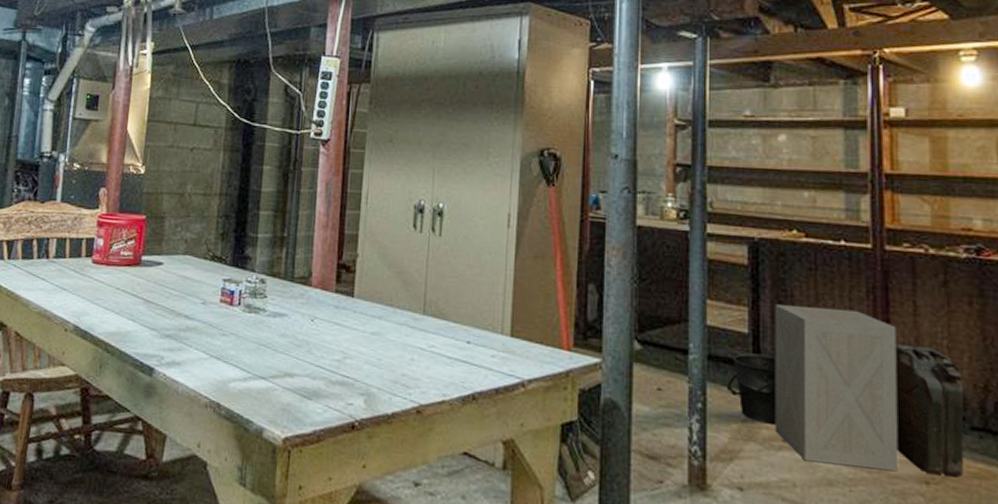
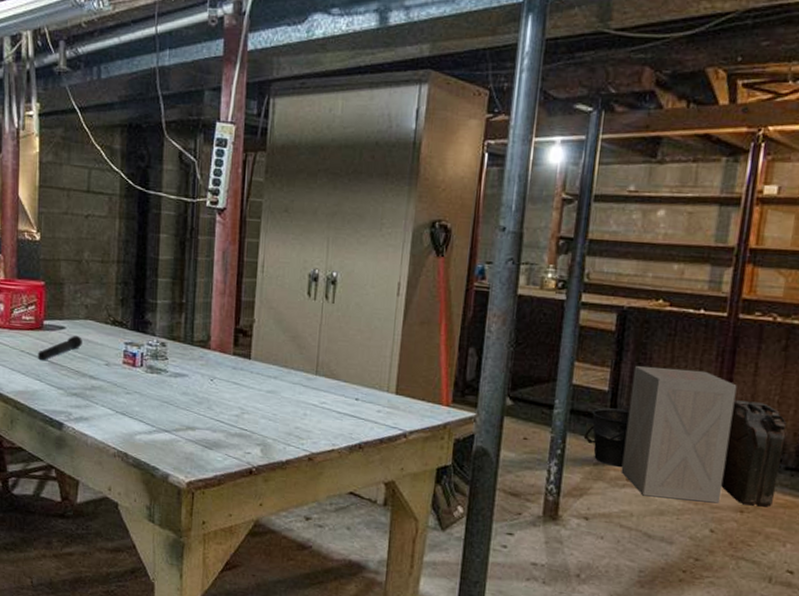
flashlight: none [133,272,180,300] -> present [37,336,82,361]

